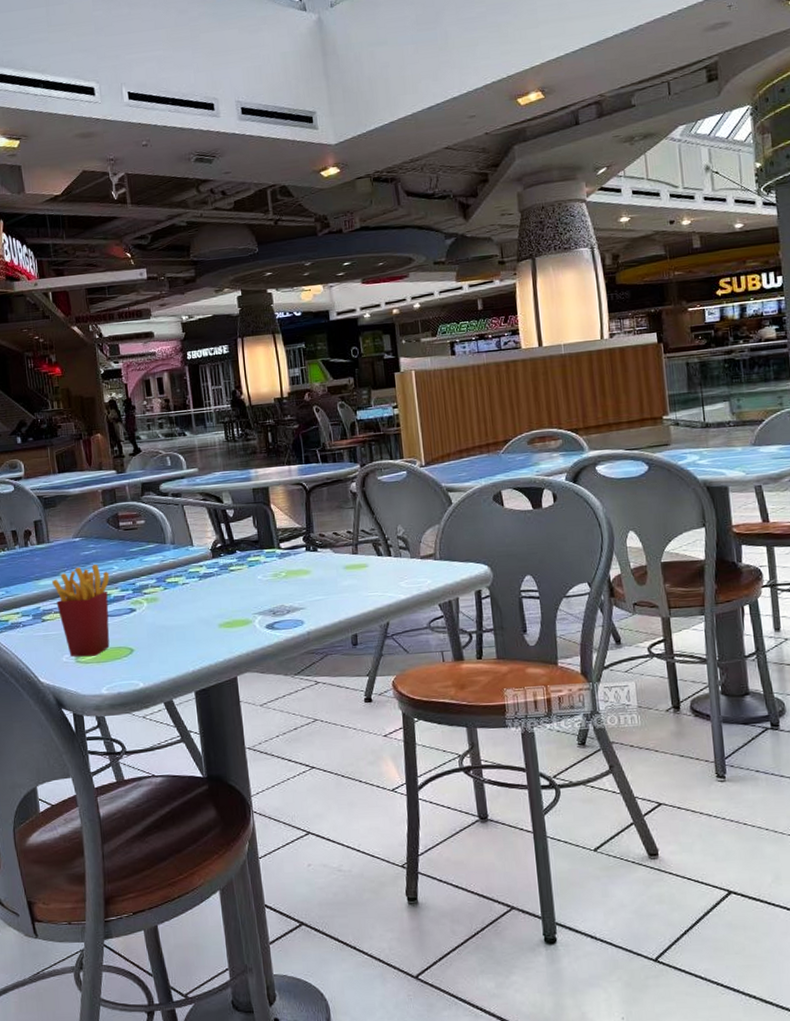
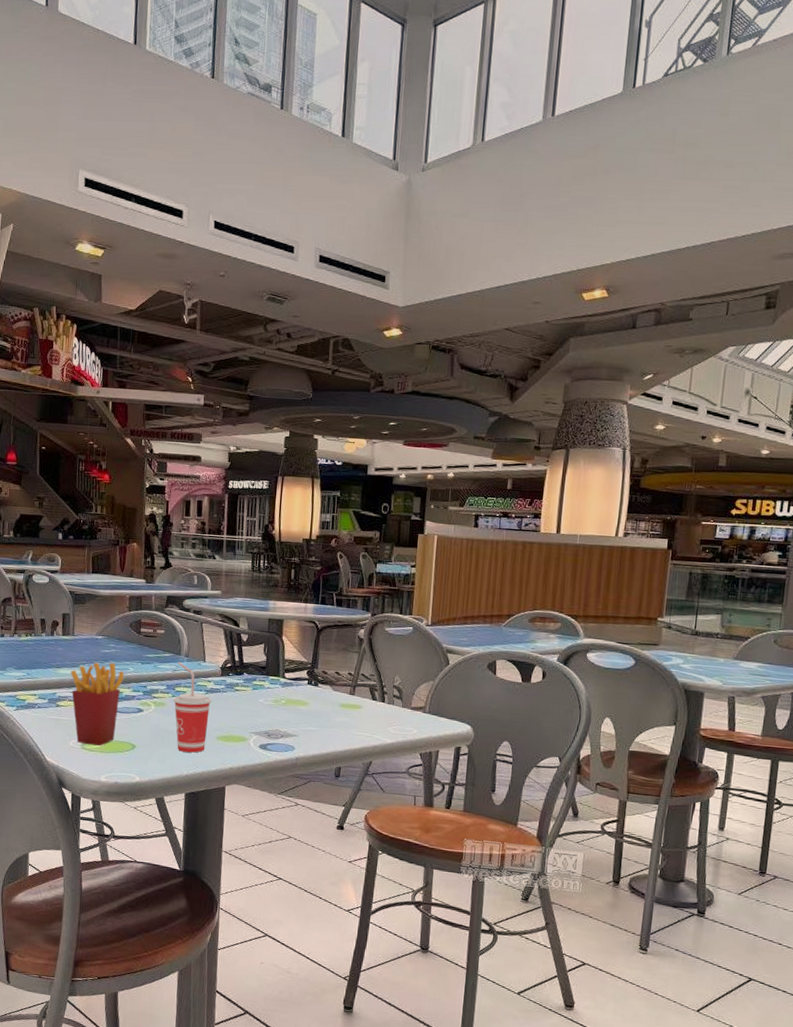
beverage cup: none [164,550,209,647] -> present [173,661,212,753]

